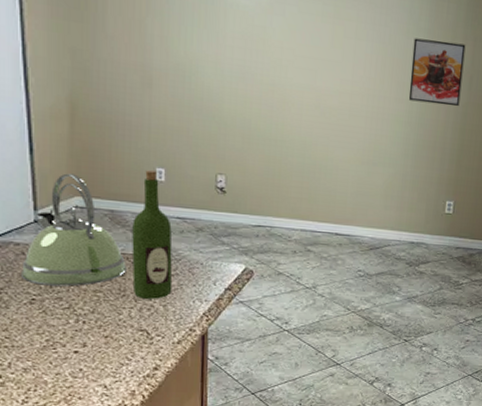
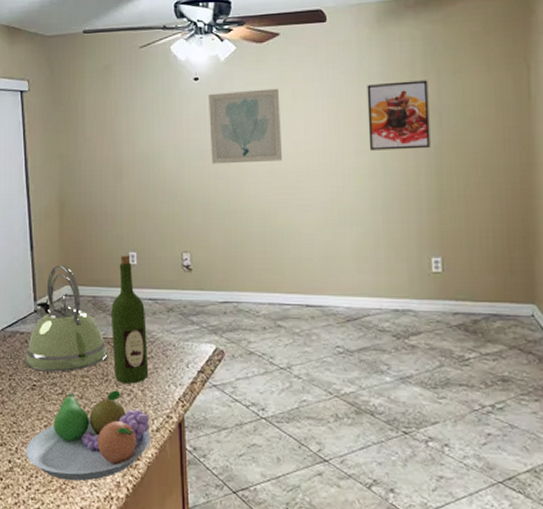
fruit bowl: none [21,305,171,392] -> present [26,390,151,481]
wall art: none [255,13,333,97] -> present [209,88,283,164]

